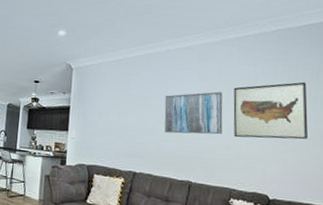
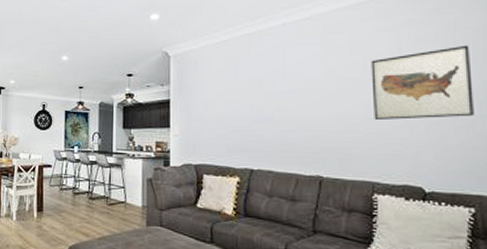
wall art: present [164,91,223,135] -> none [284,67,359,121]

